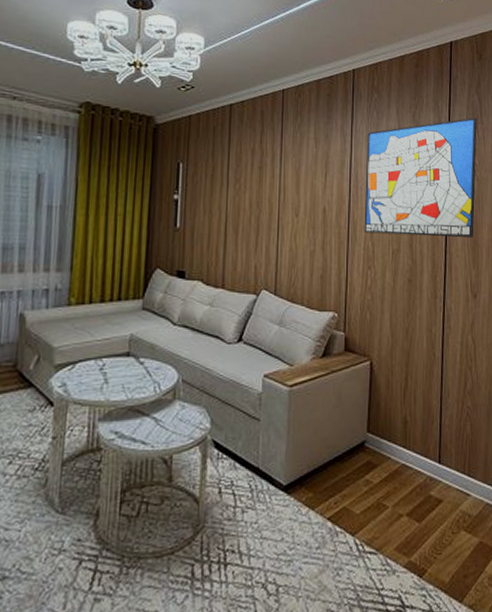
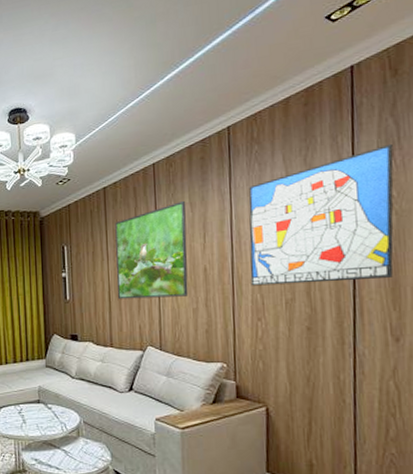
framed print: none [234,134,311,237] -> present [115,200,189,300]

